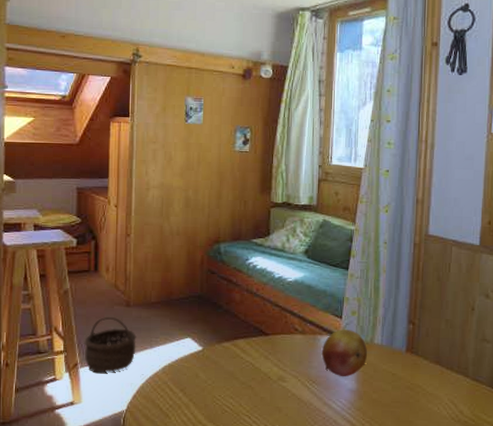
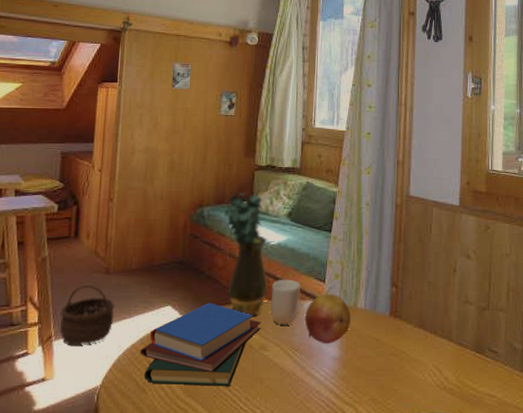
book: none [162,335,279,414] -> present [140,302,261,386]
vase: none [240,225,285,348] -> present [223,188,268,315]
cup: none [288,314,318,359] -> present [270,279,301,325]

